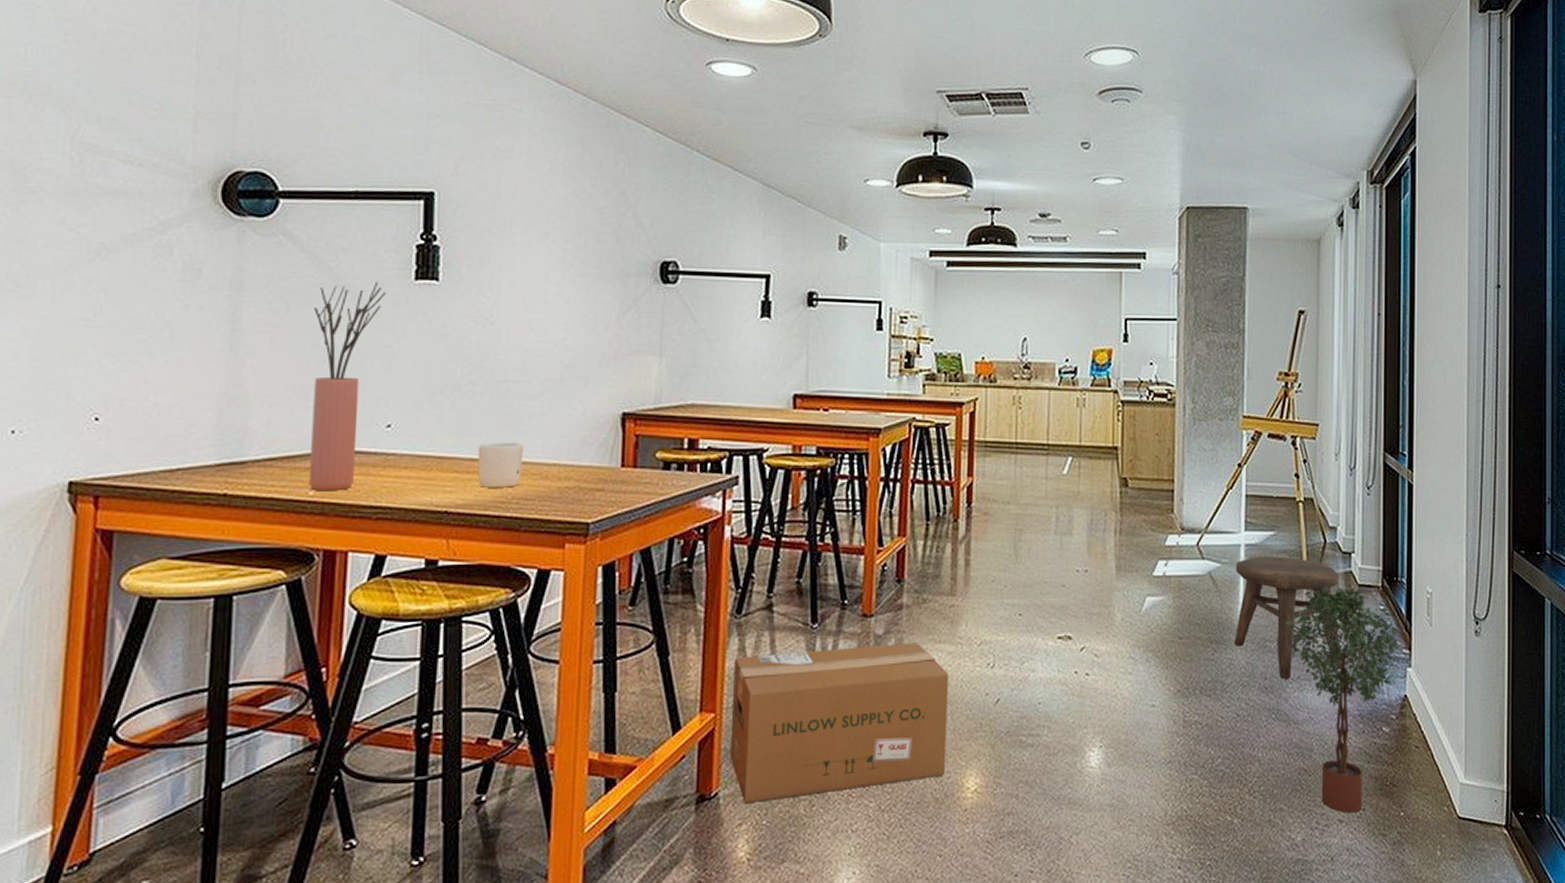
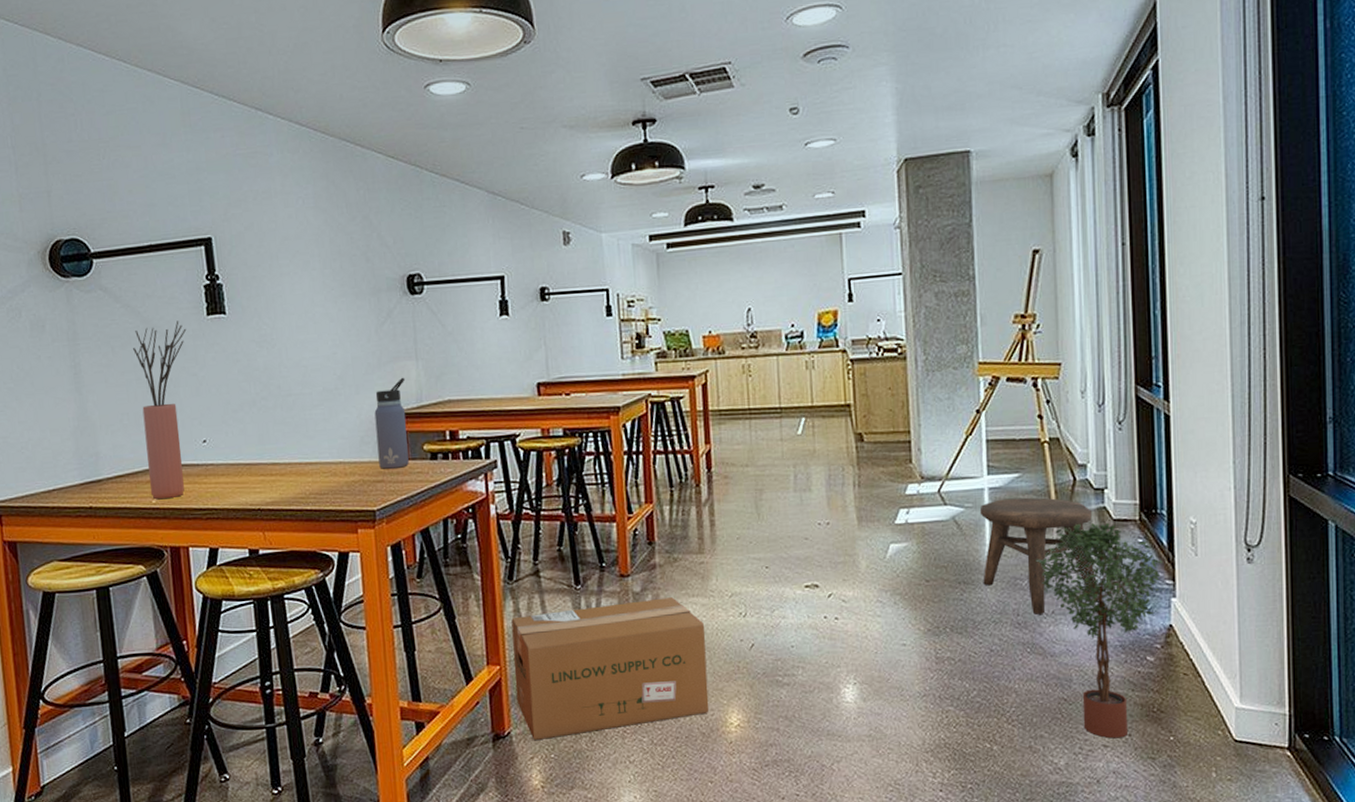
mug: present [477,442,525,488] -> none [277,446,315,487]
water bottle: none [601,373,645,478] -> present [374,377,409,470]

